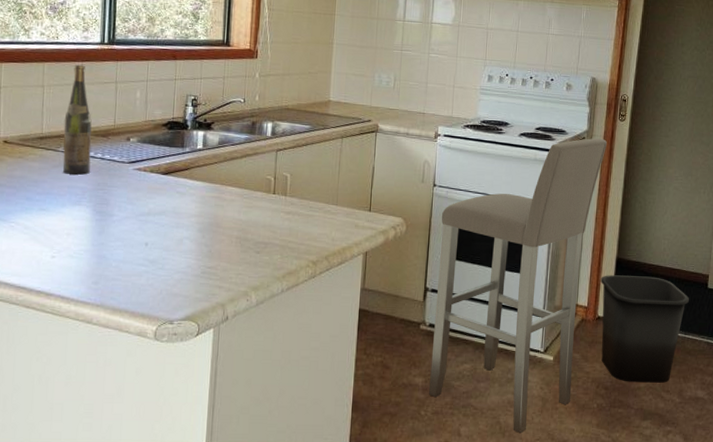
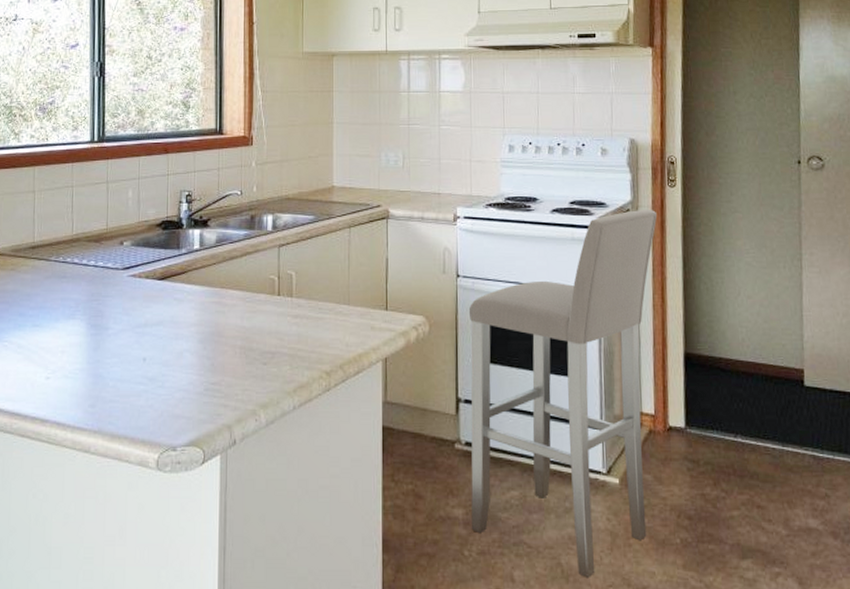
wine bottle: present [62,64,92,175] -> none [55,166,84,285]
waste bin: present [600,275,689,383] -> none [667,374,782,510]

